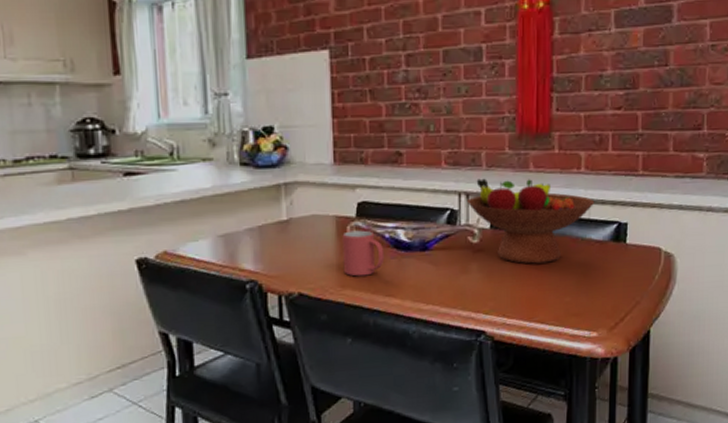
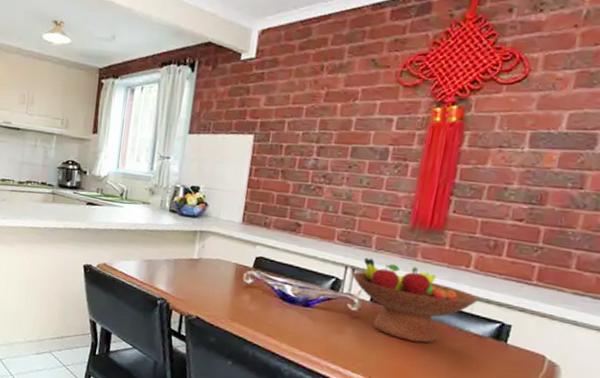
mug: present [342,230,385,277] -> none [235,277,272,316]

